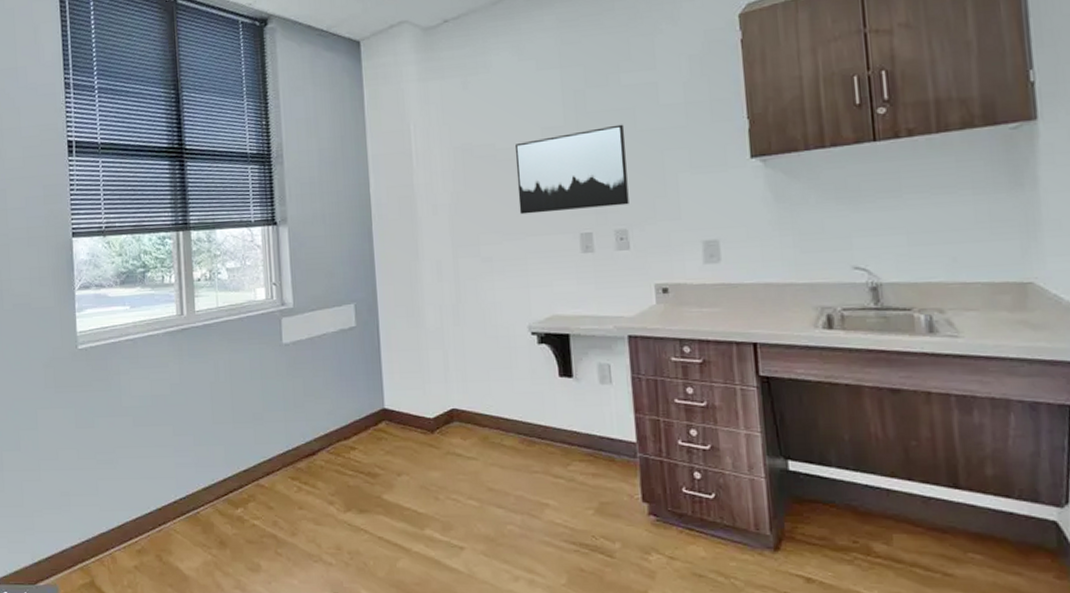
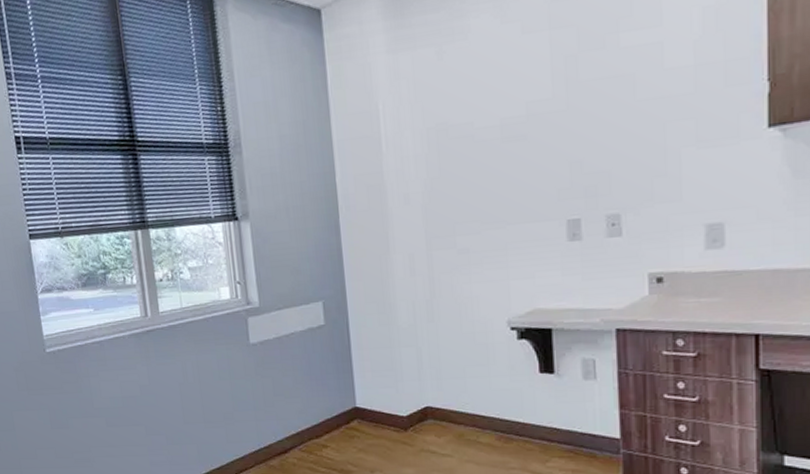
wall art: present [515,124,629,215] -> none [496,93,624,201]

